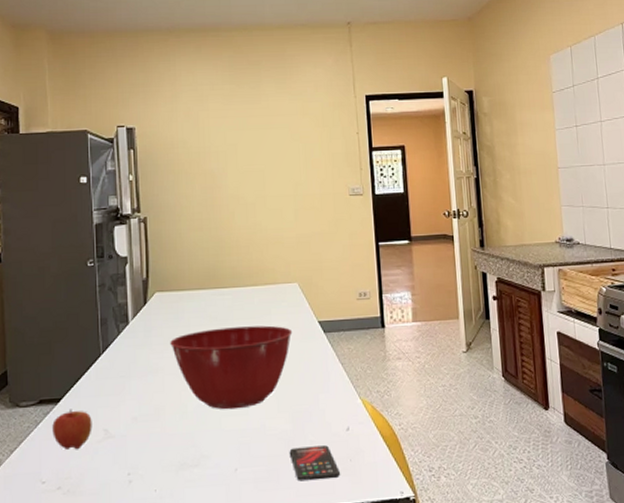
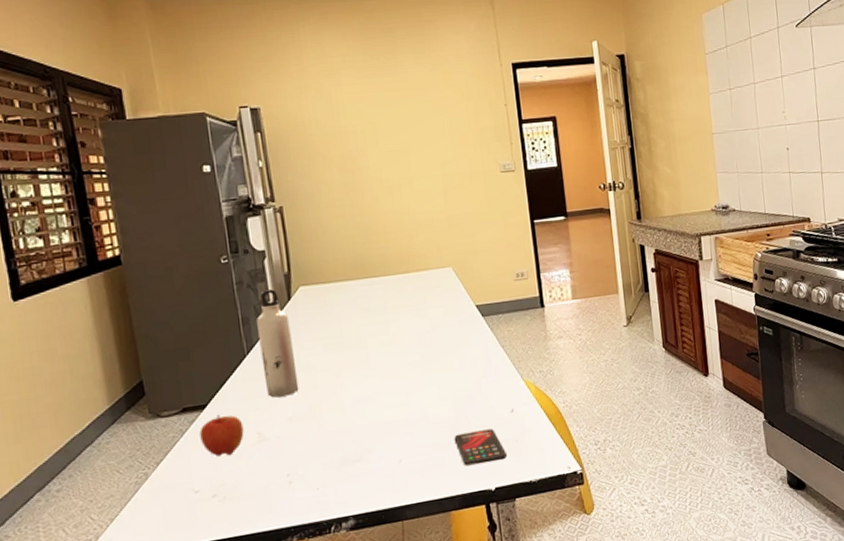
water bottle: none [114,293,147,397] -> present [257,289,299,398]
mixing bowl: present [170,325,293,410] -> none [320,313,450,402]

